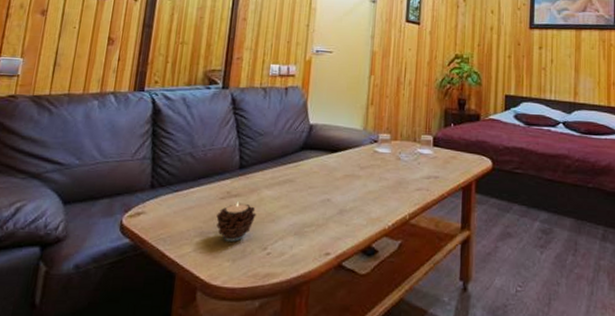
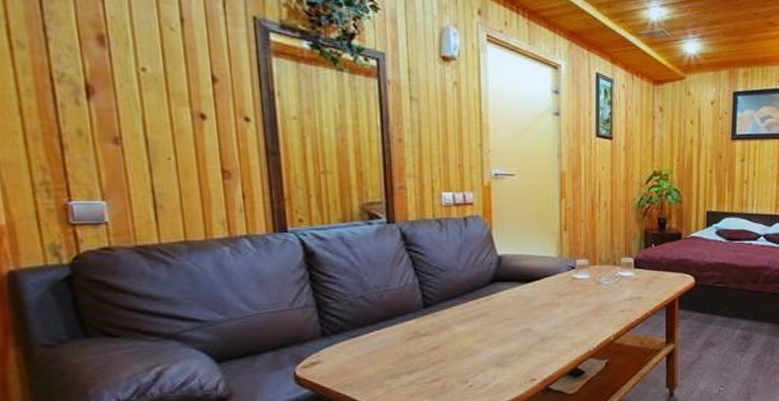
candle: present [216,201,256,242] -> none [406,340,451,380]

